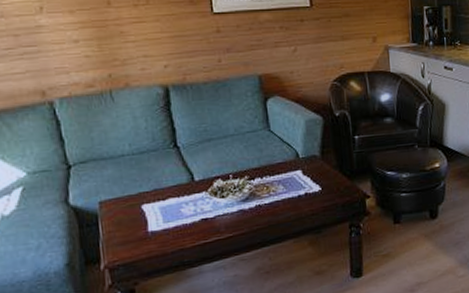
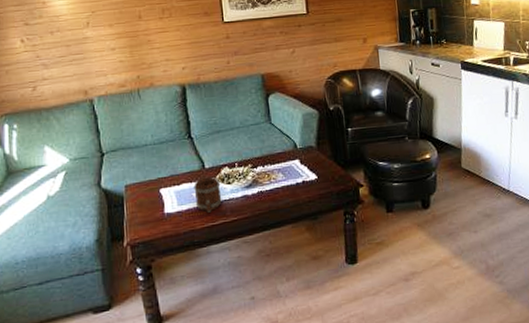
mug: none [182,190,215,230] -> present [194,176,222,213]

